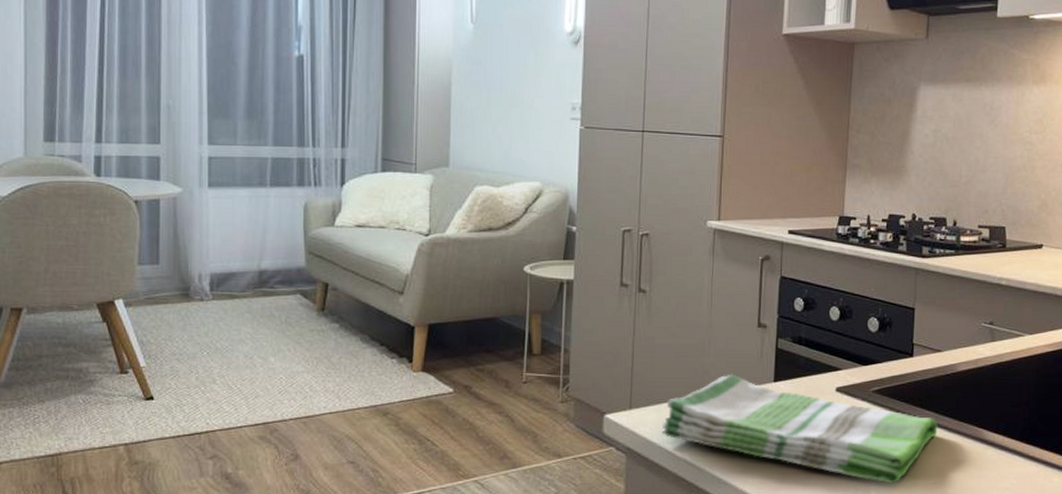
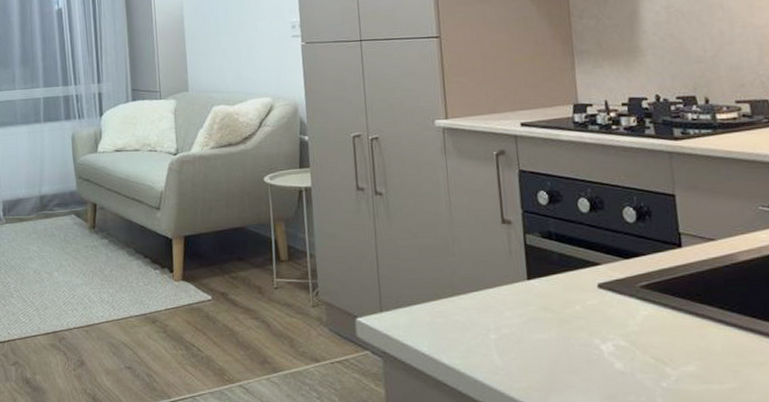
dish towel: present [662,374,938,484] -> none [415,273,726,389]

